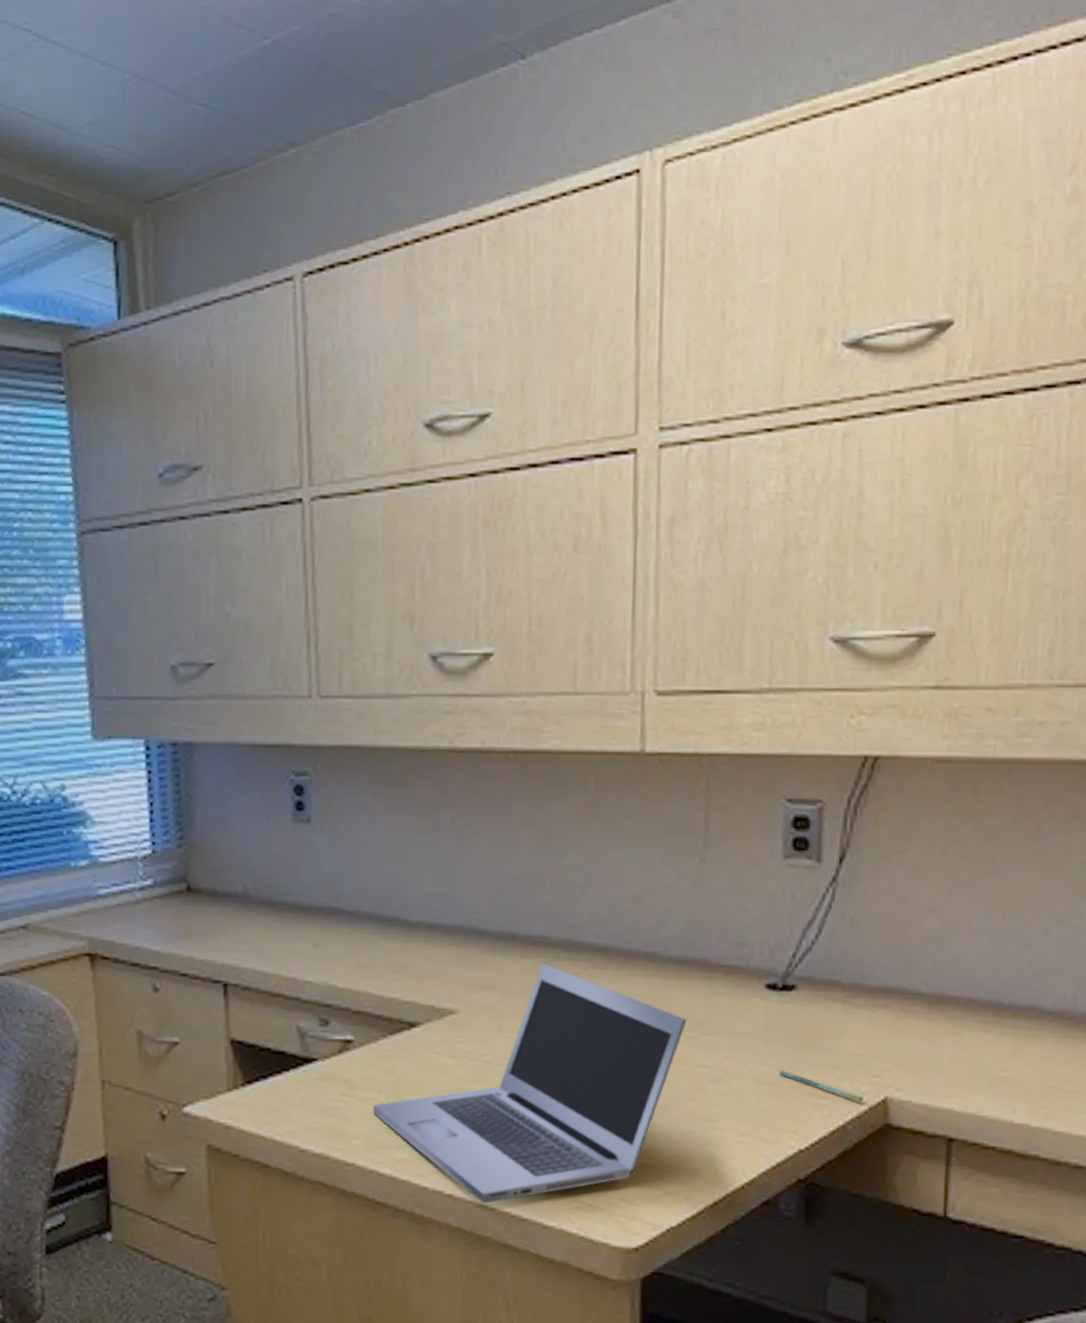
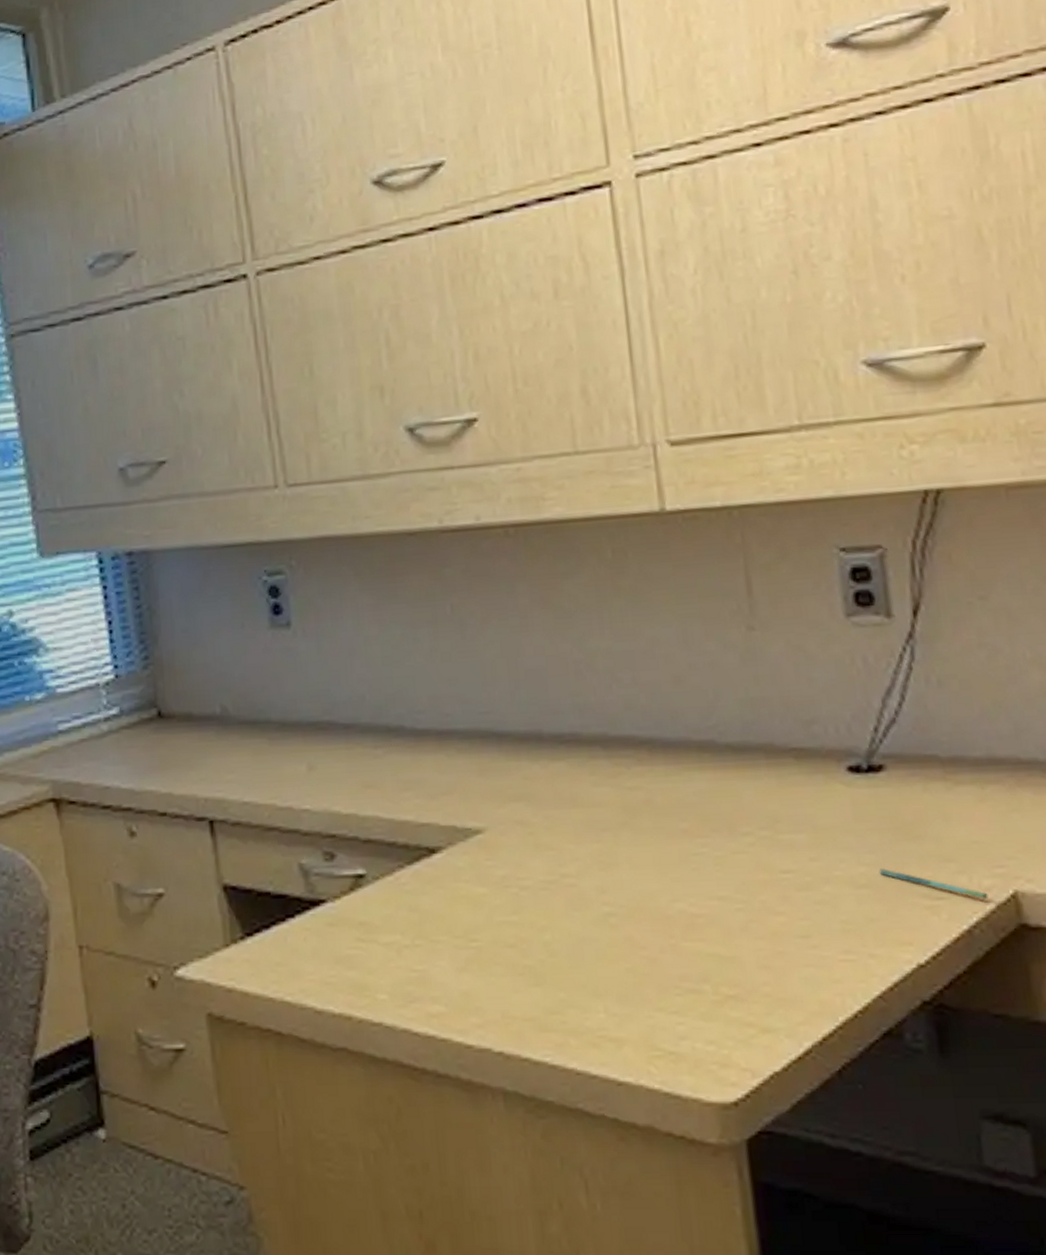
laptop: present [372,963,687,1204] -> none [396,765,759,1060]

